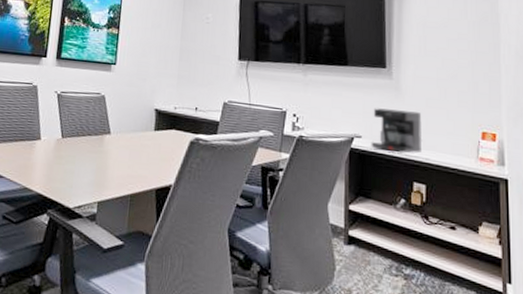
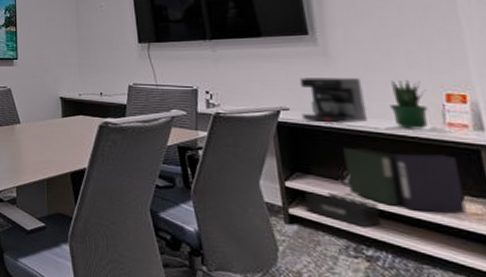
box: none [362,214,420,250] -> present [303,191,382,229]
binder: none [399,175,440,230] -> present [343,147,405,207]
binder: none [438,183,483,238] -> present [395,153,467,214]
planter: none [440,116,469,162] -> present [390,80,429,130]

